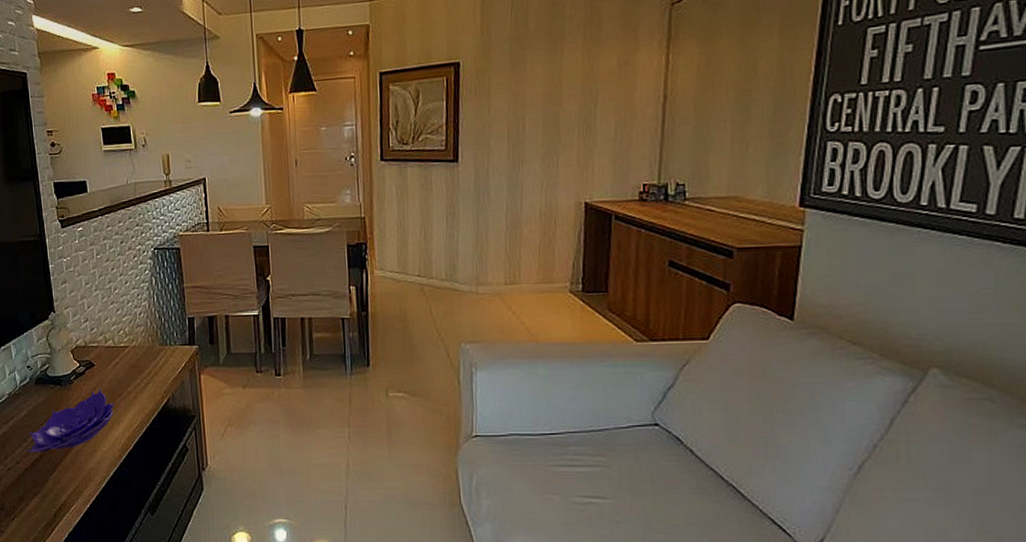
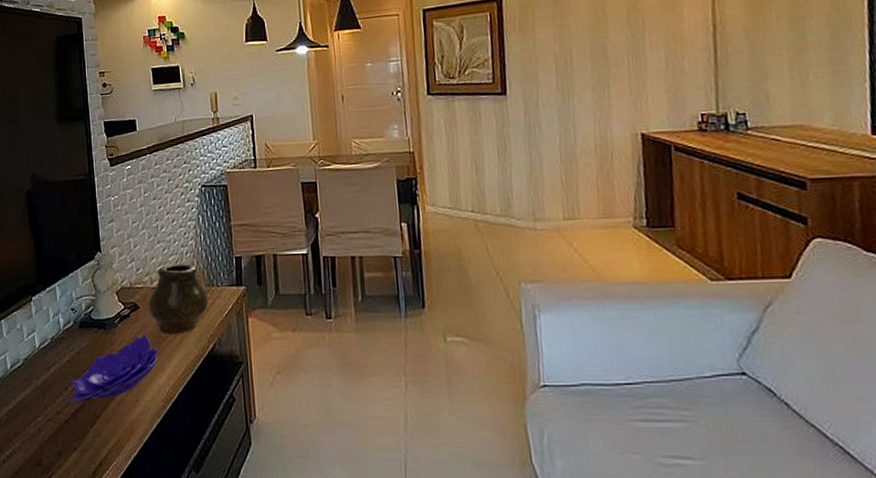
vase: none [103,323,163,390] -> present [148,263,209,334]

